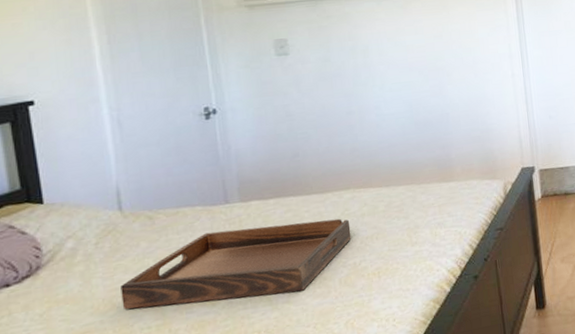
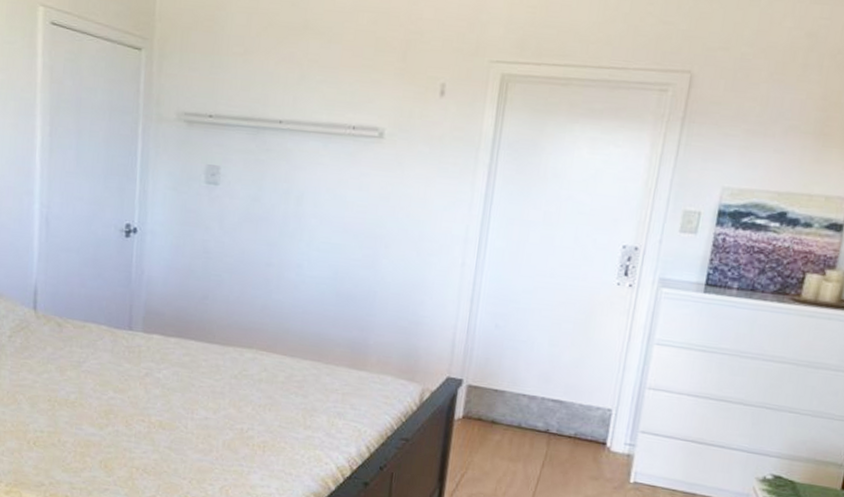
serving tray: present [120,218,352,309] -> none [22,354,246,441]

